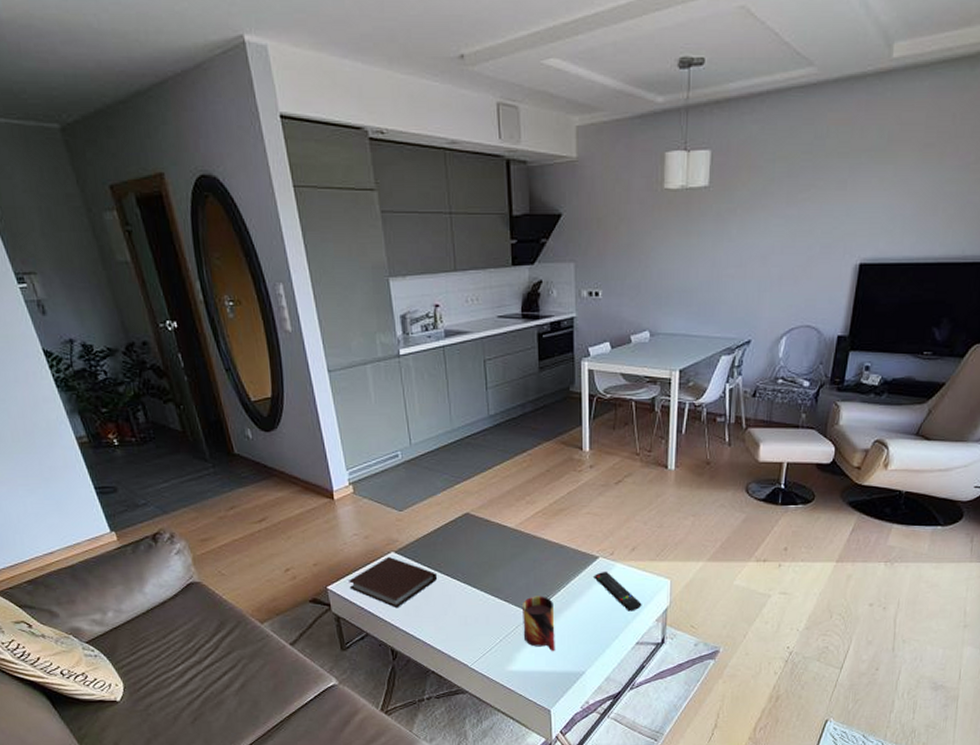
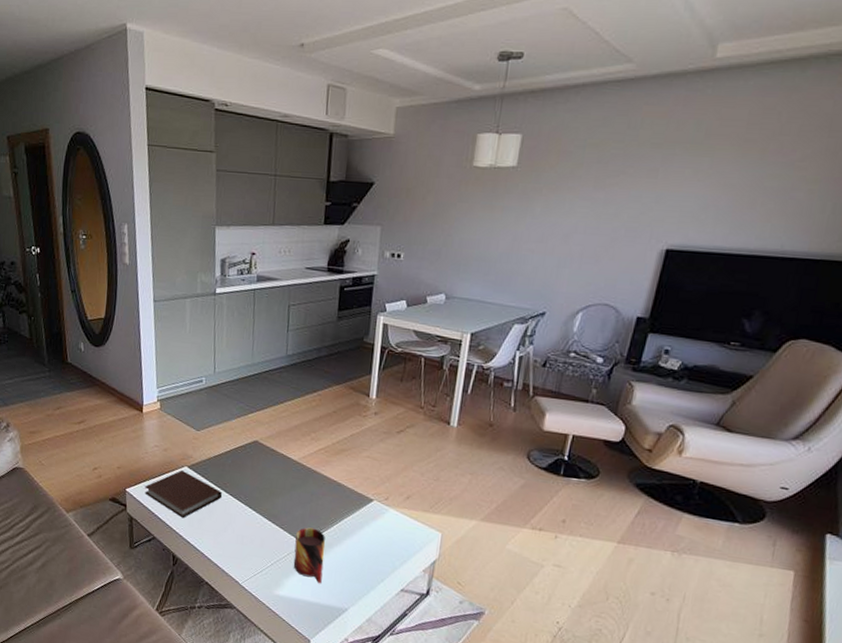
remote control: present [594,571,642,612] -> none [366,514,411,558]

